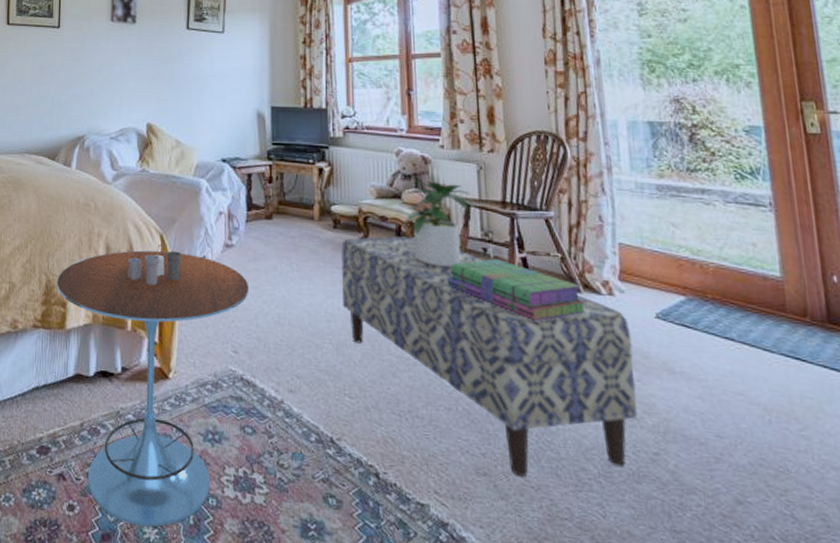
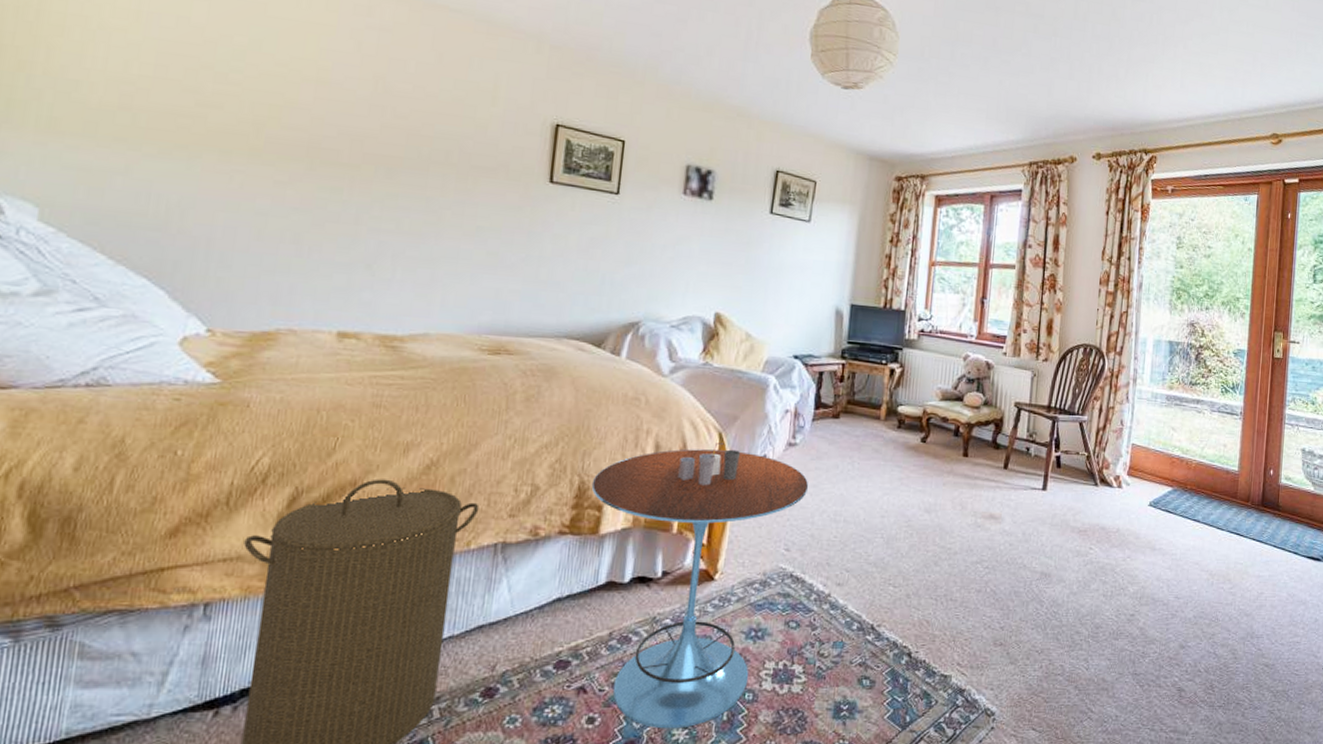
bench: present [341,236,637,477] -> none [898,436,1129,643]
potted plant: present [401,182,476,268] -> none [960,386,1026,465]
stack of books: present [447,258,587,322] -> none [992,457,1101,512]

